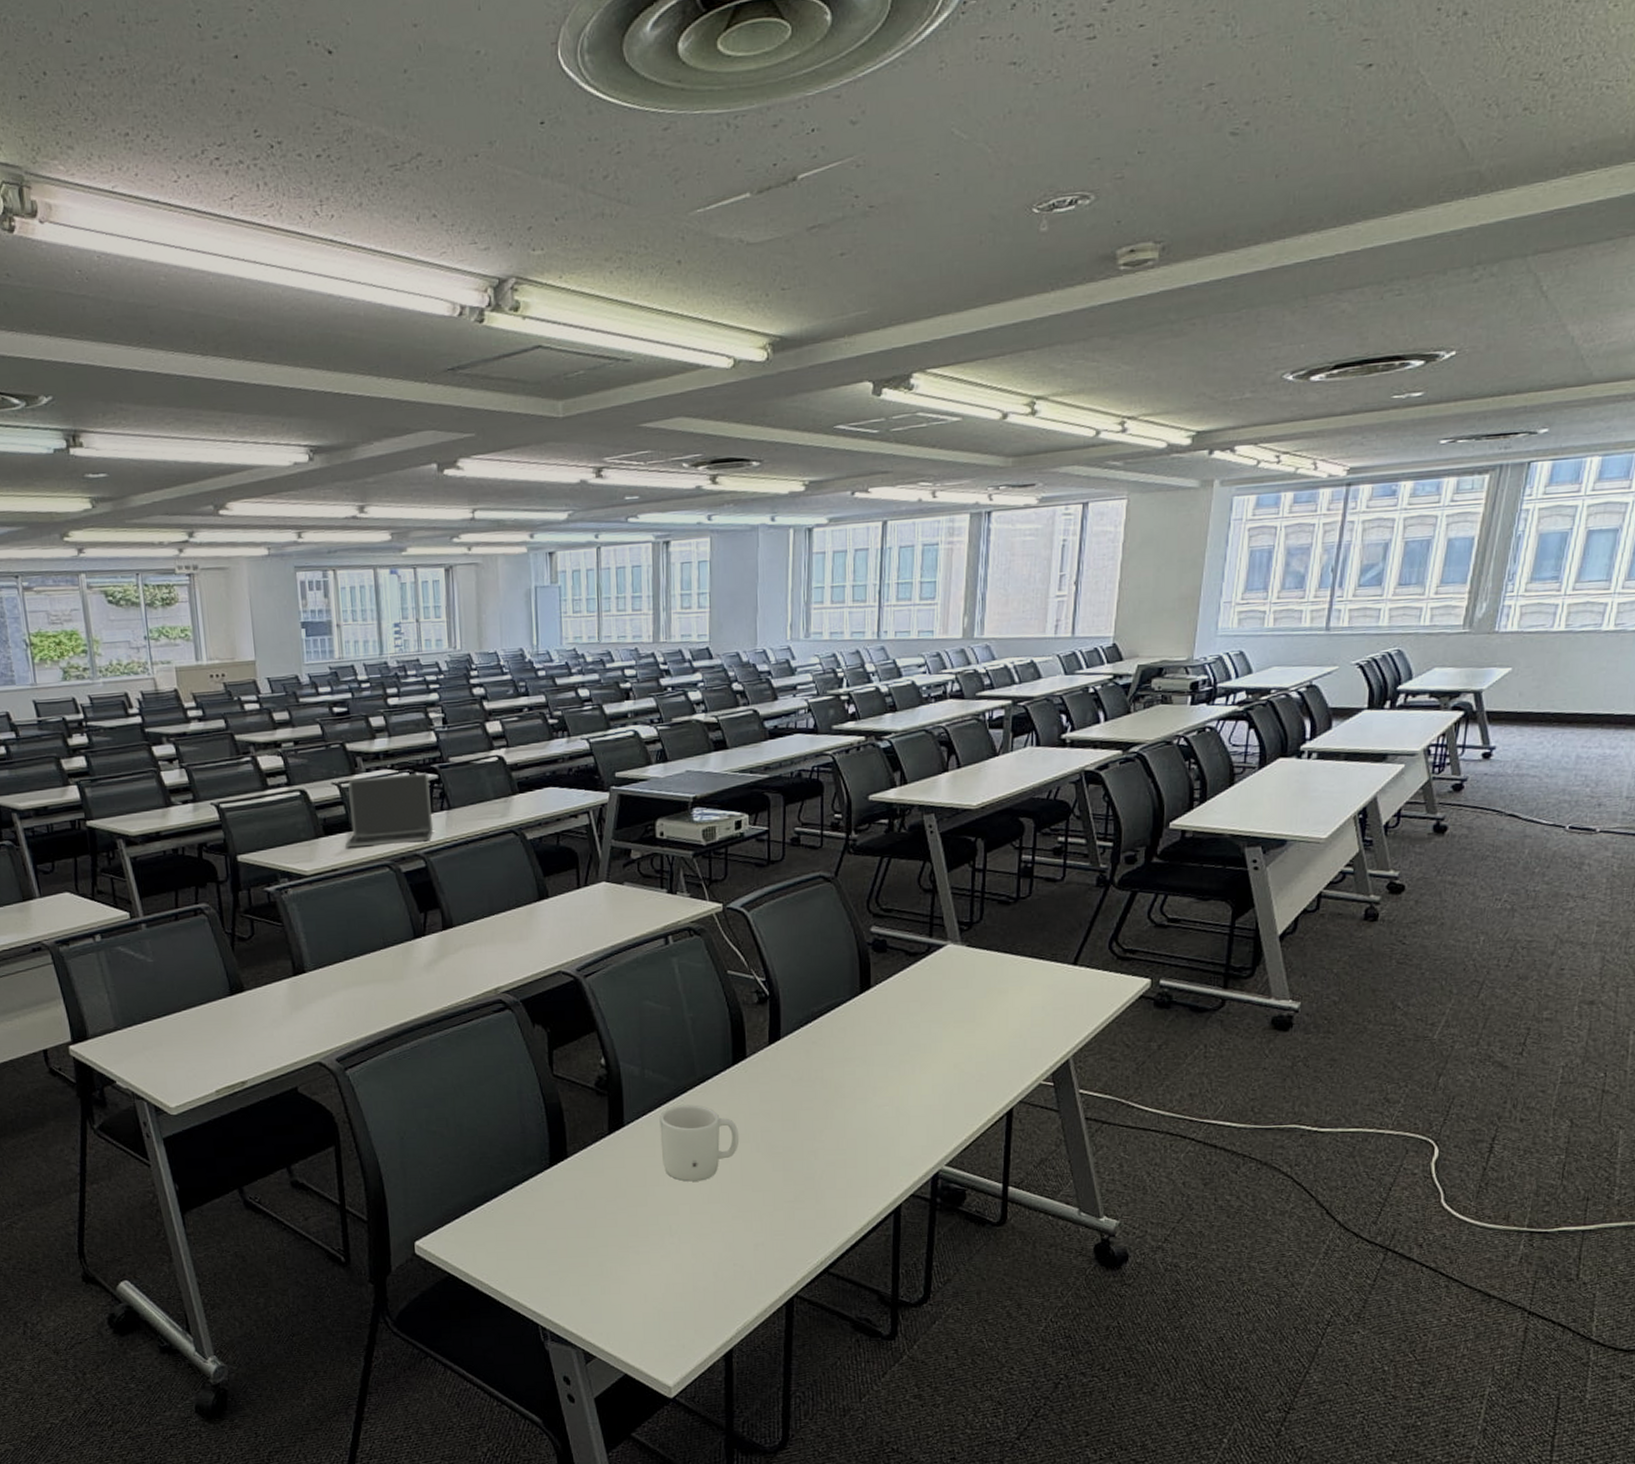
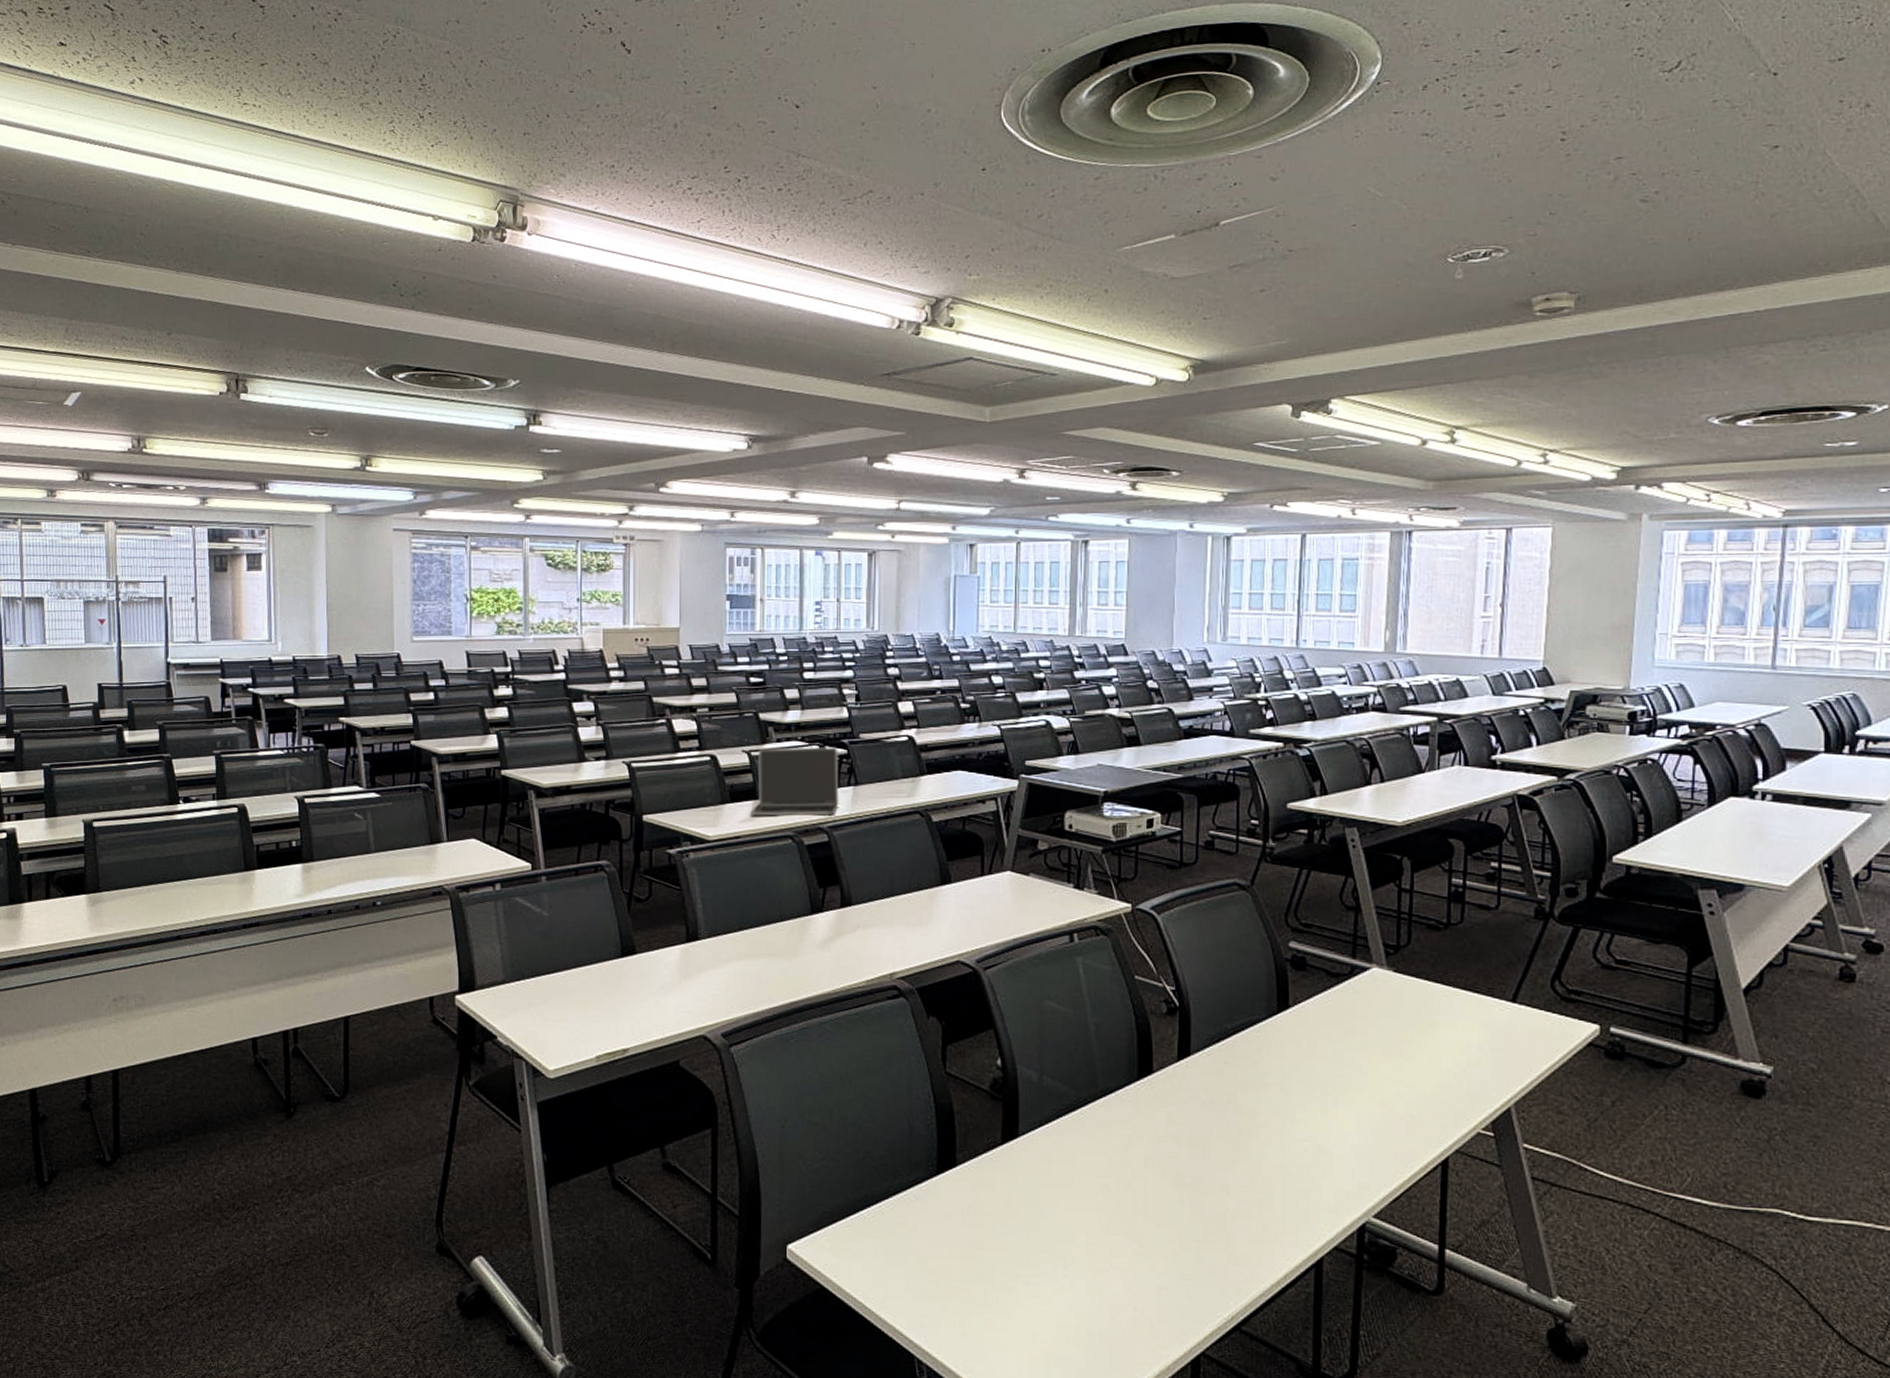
mug: present [659,1104,740,1182] -> none [1057,1118,1144,1208]

